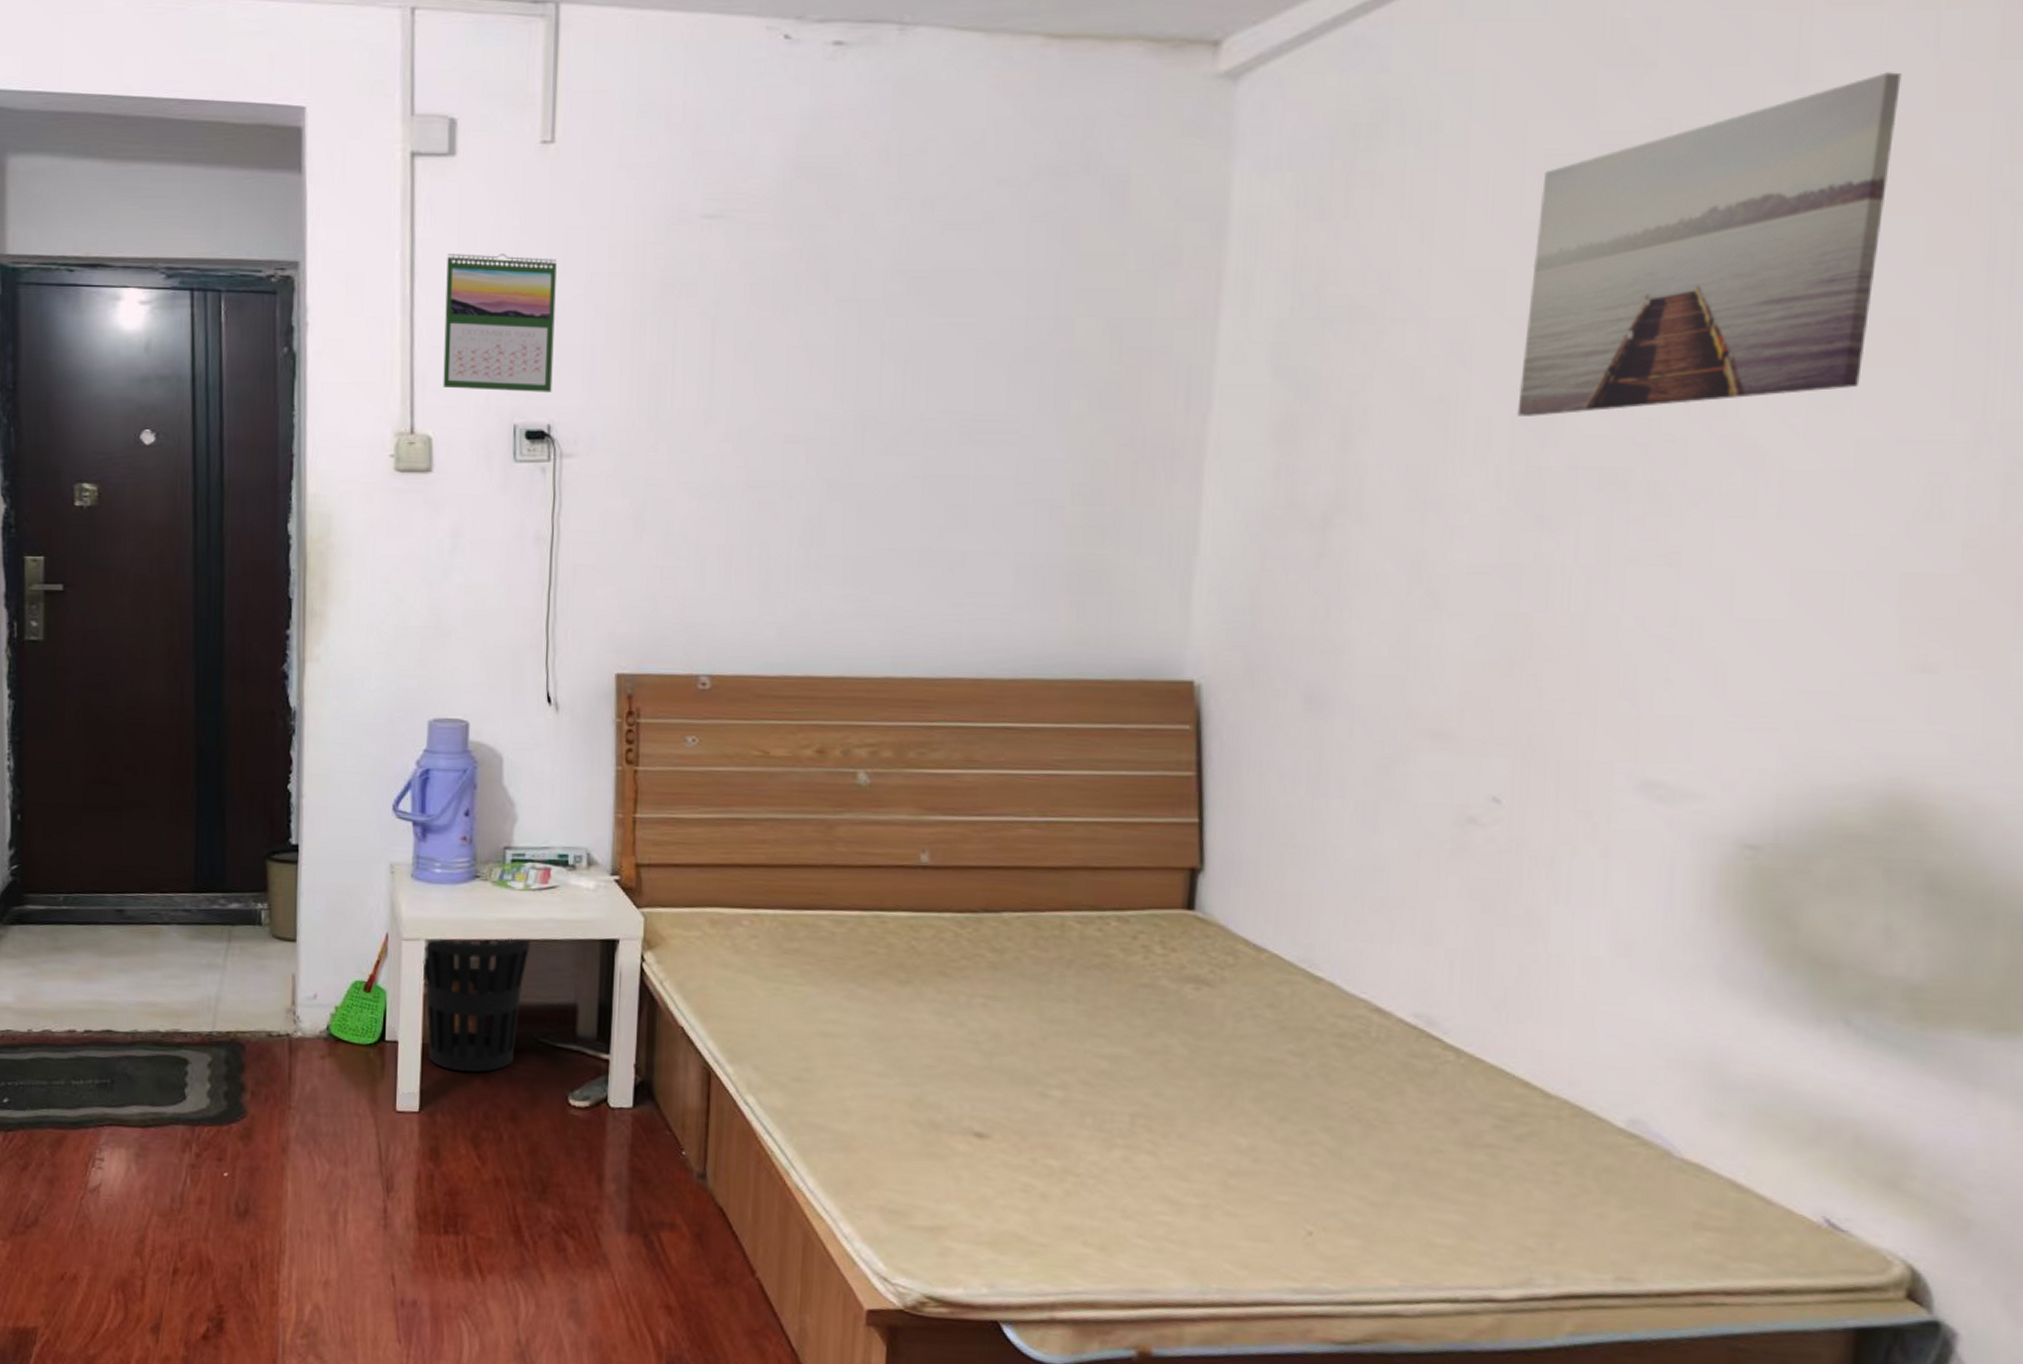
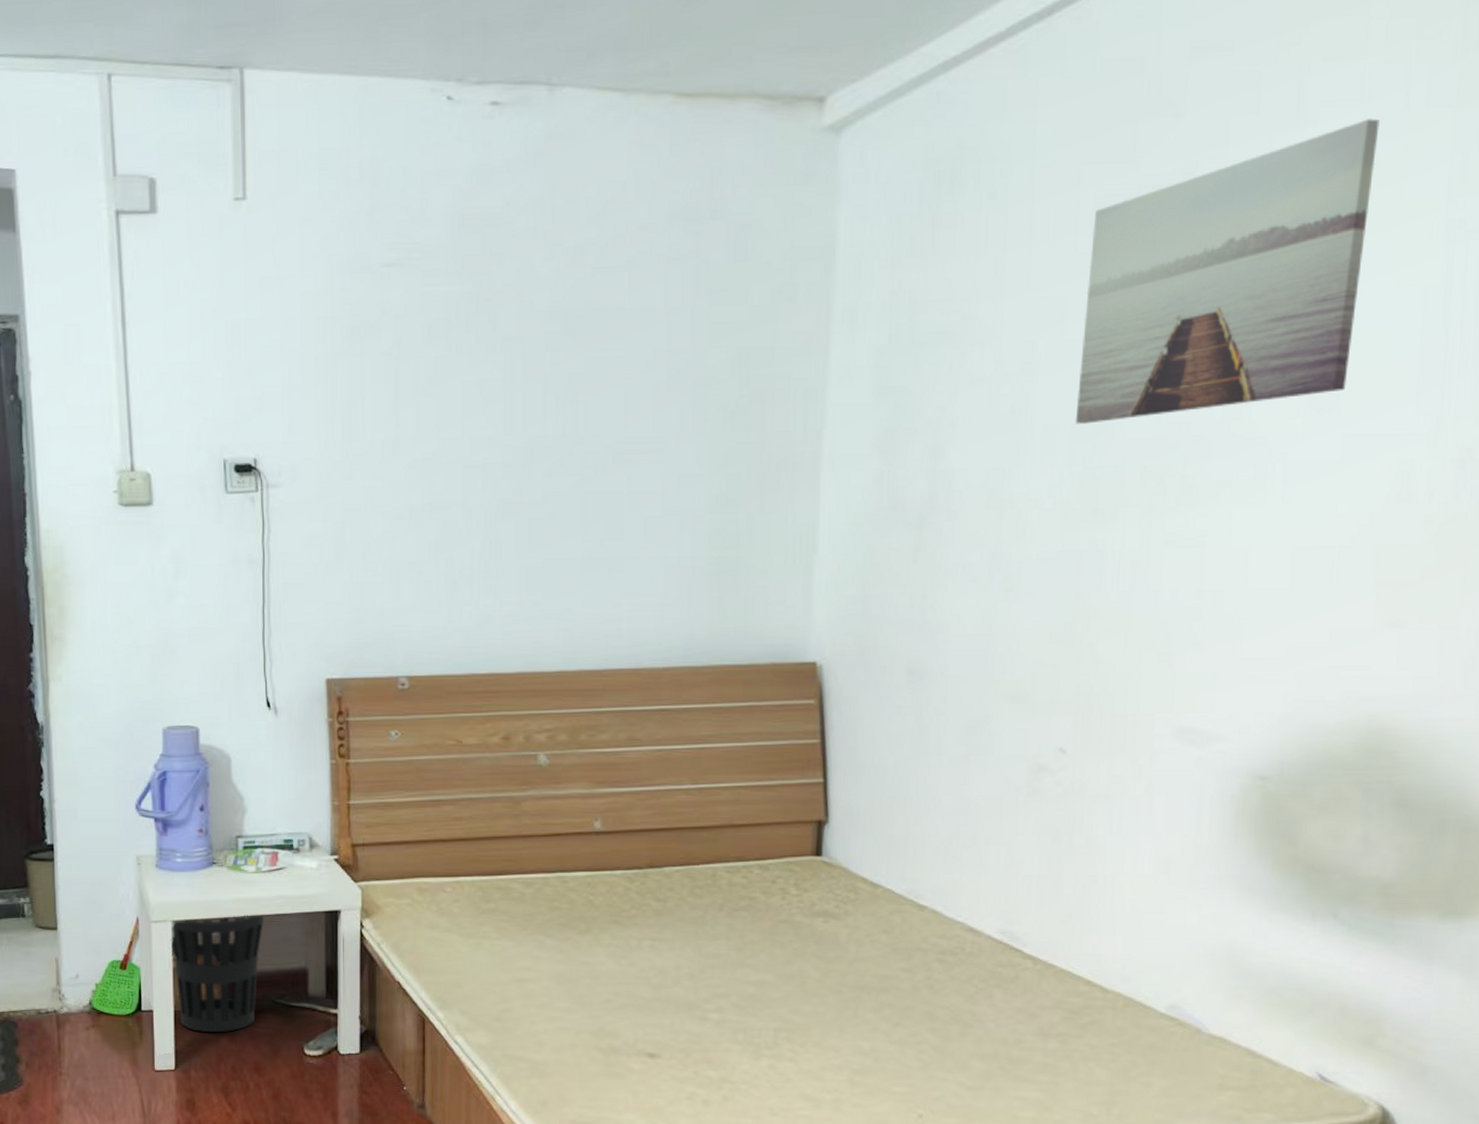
calendar: present [443,254,557,392] -> none [155,303,256,430]

